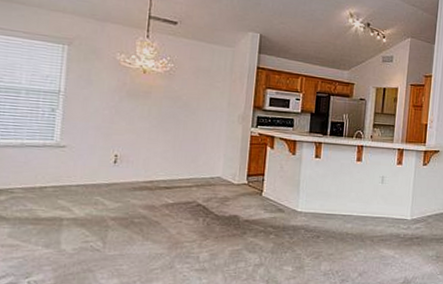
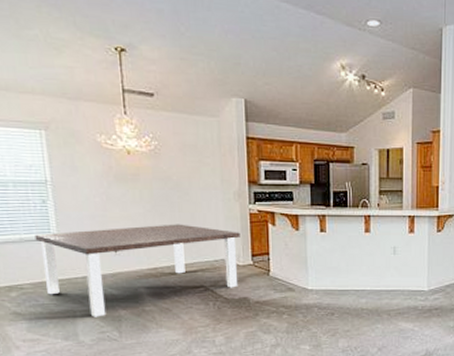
dining table: none [36,140,239,226] -> present [34,224,240,317]

